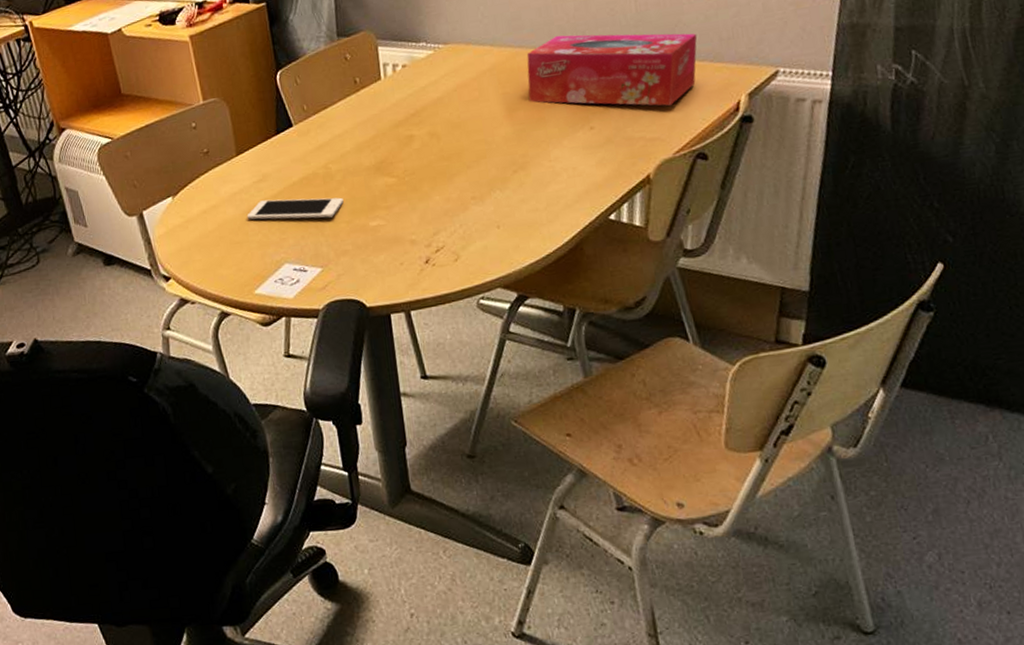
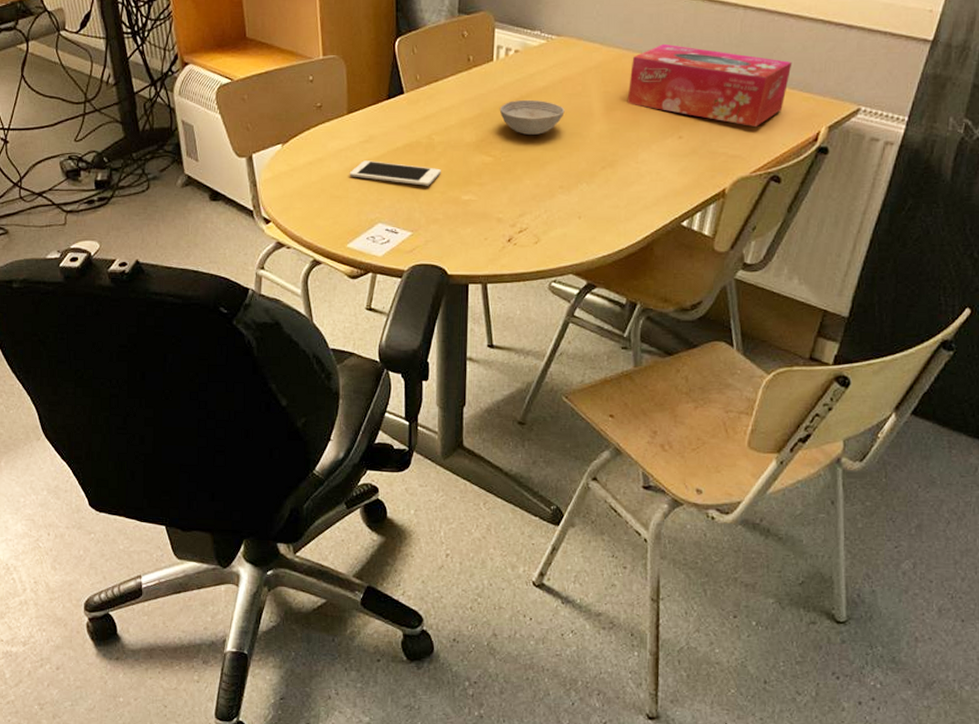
bowl: none [395,112,465,150] -> present [499,99,565,135]

